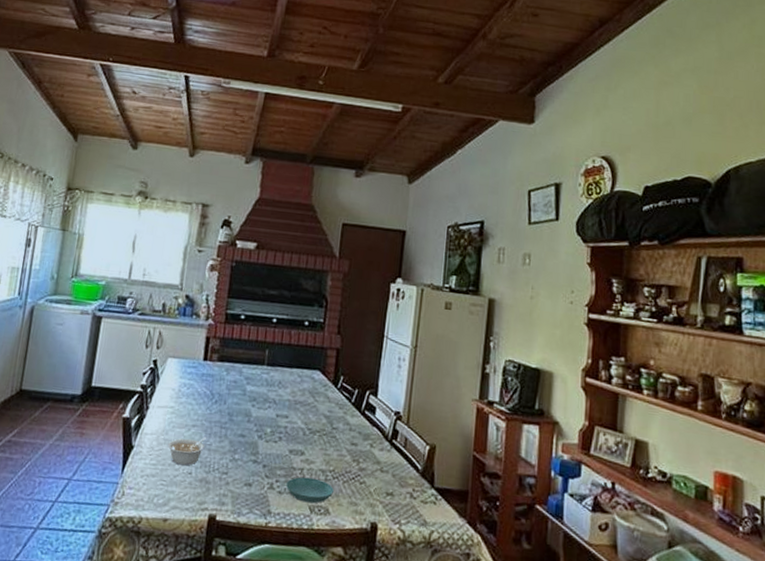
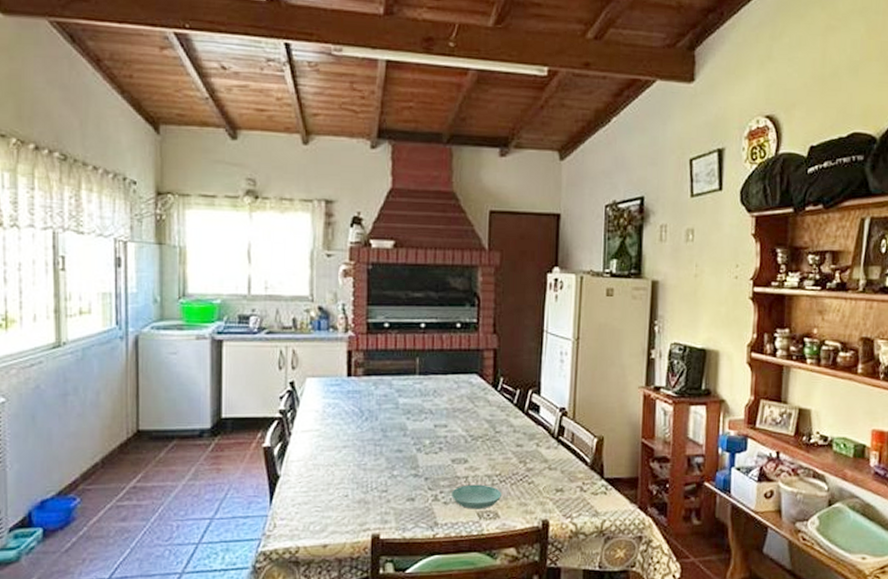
legume: present [167,437,207,466] -> none [318,457,361,489]

